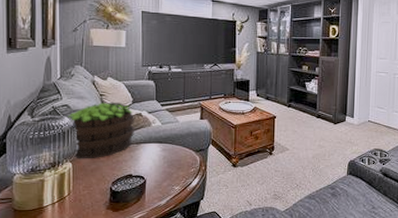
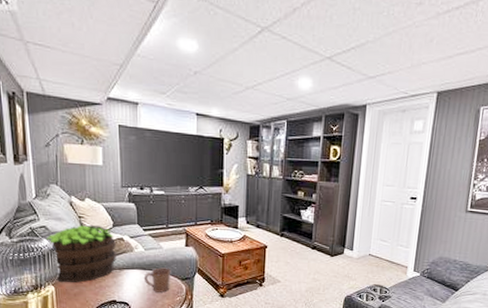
mug: none [160,140,186,165] -> present [143,267,171,293]

